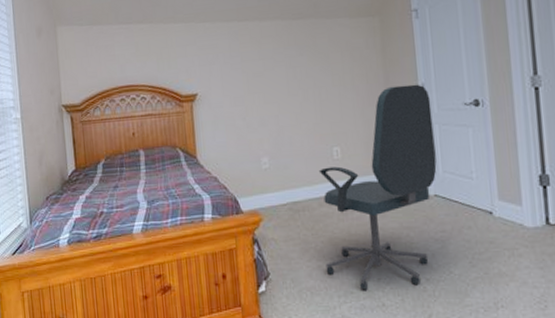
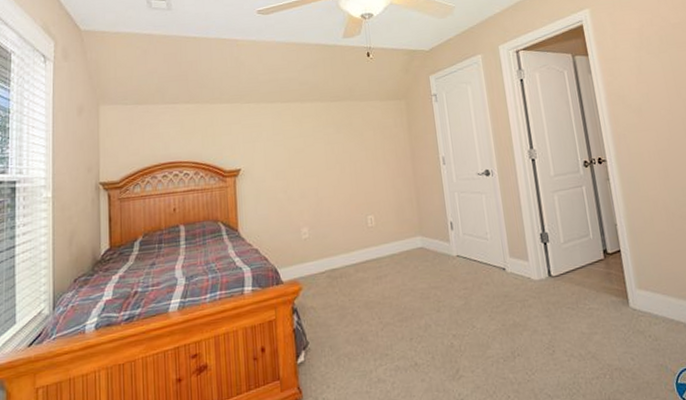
office chair: present [318,84,437,290] -> none [355,157,458,351]

